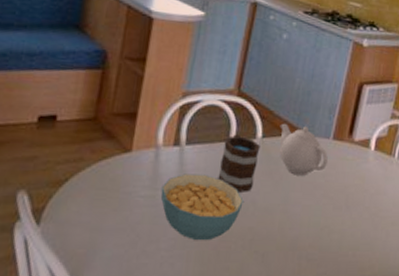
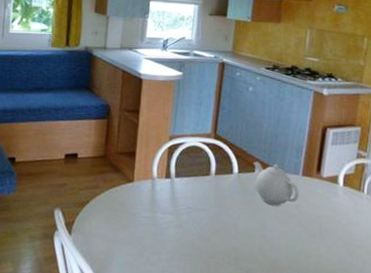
cereal bowl: present [160,173,244,240] -> none [158,200,227,255]
mug: present [218,134,260,192] -> none [203,170,237,218]

